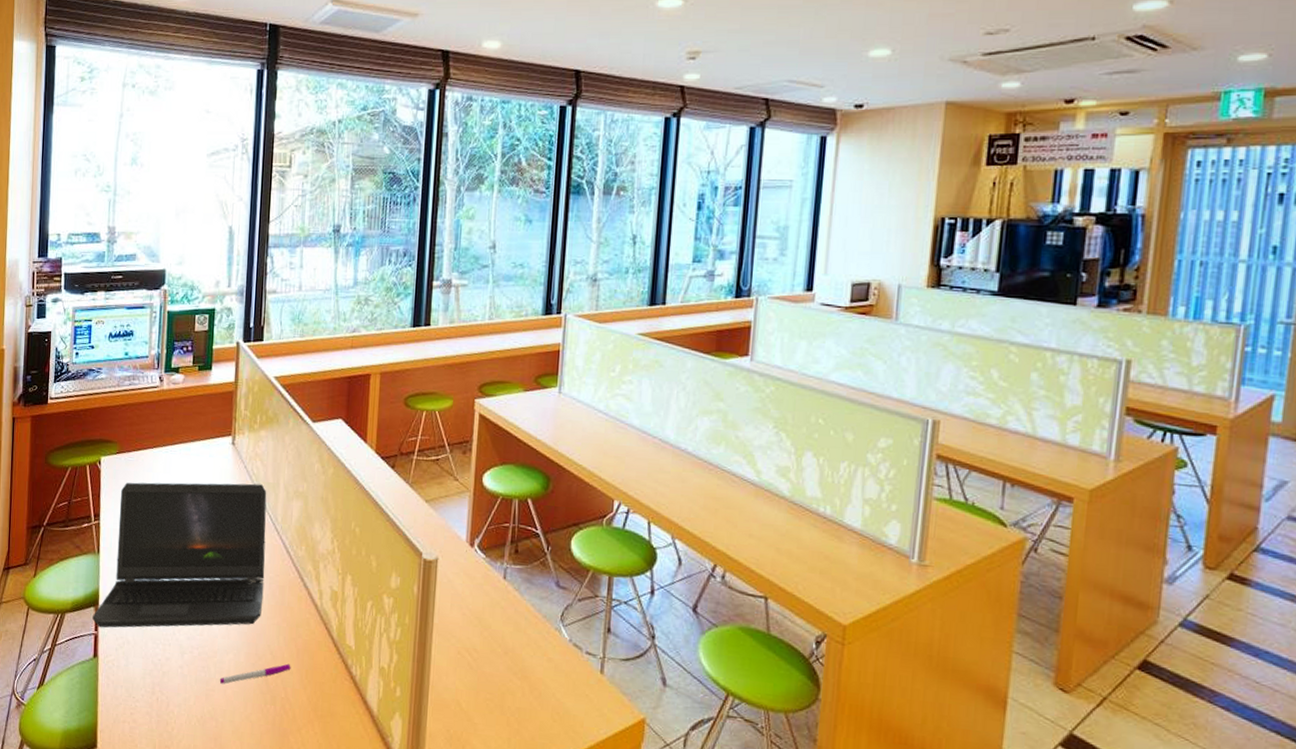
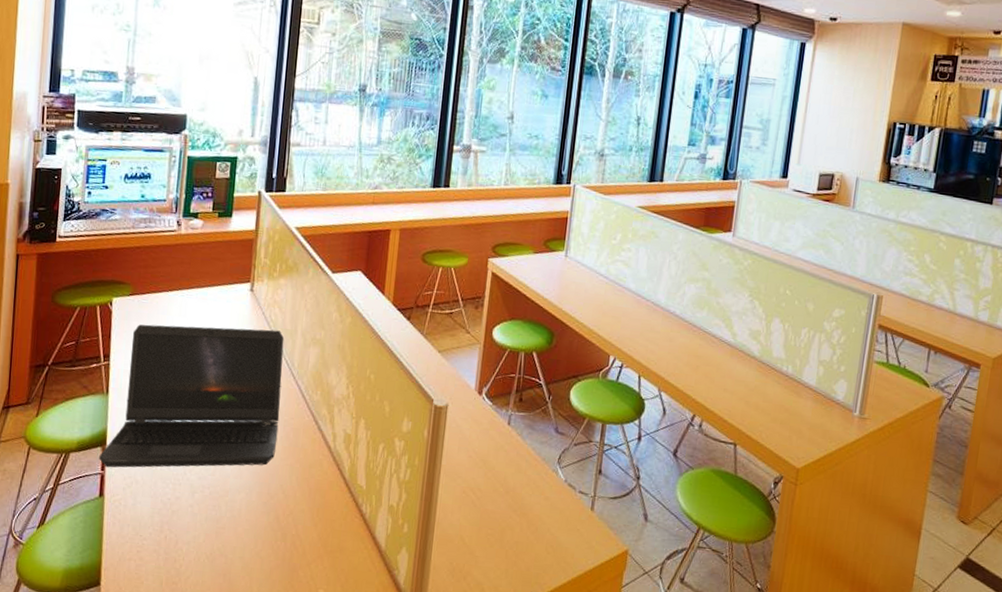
pen: present [219,663,291,684] -> none [230,502,303,522]

